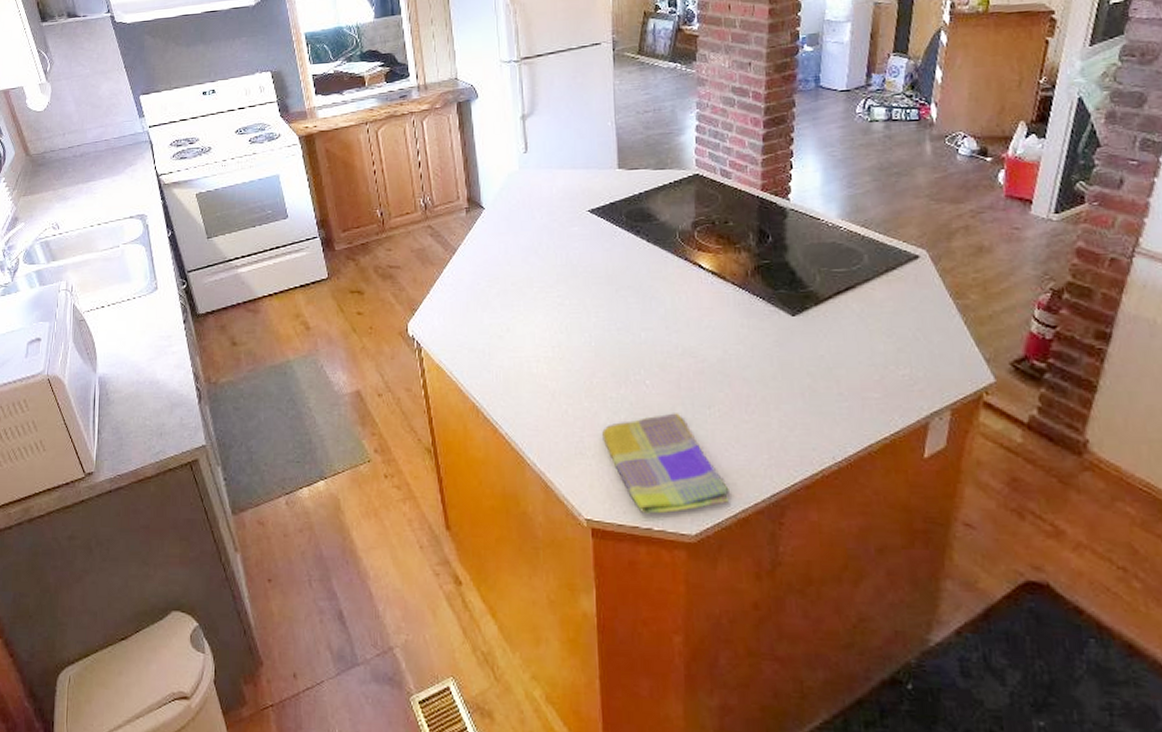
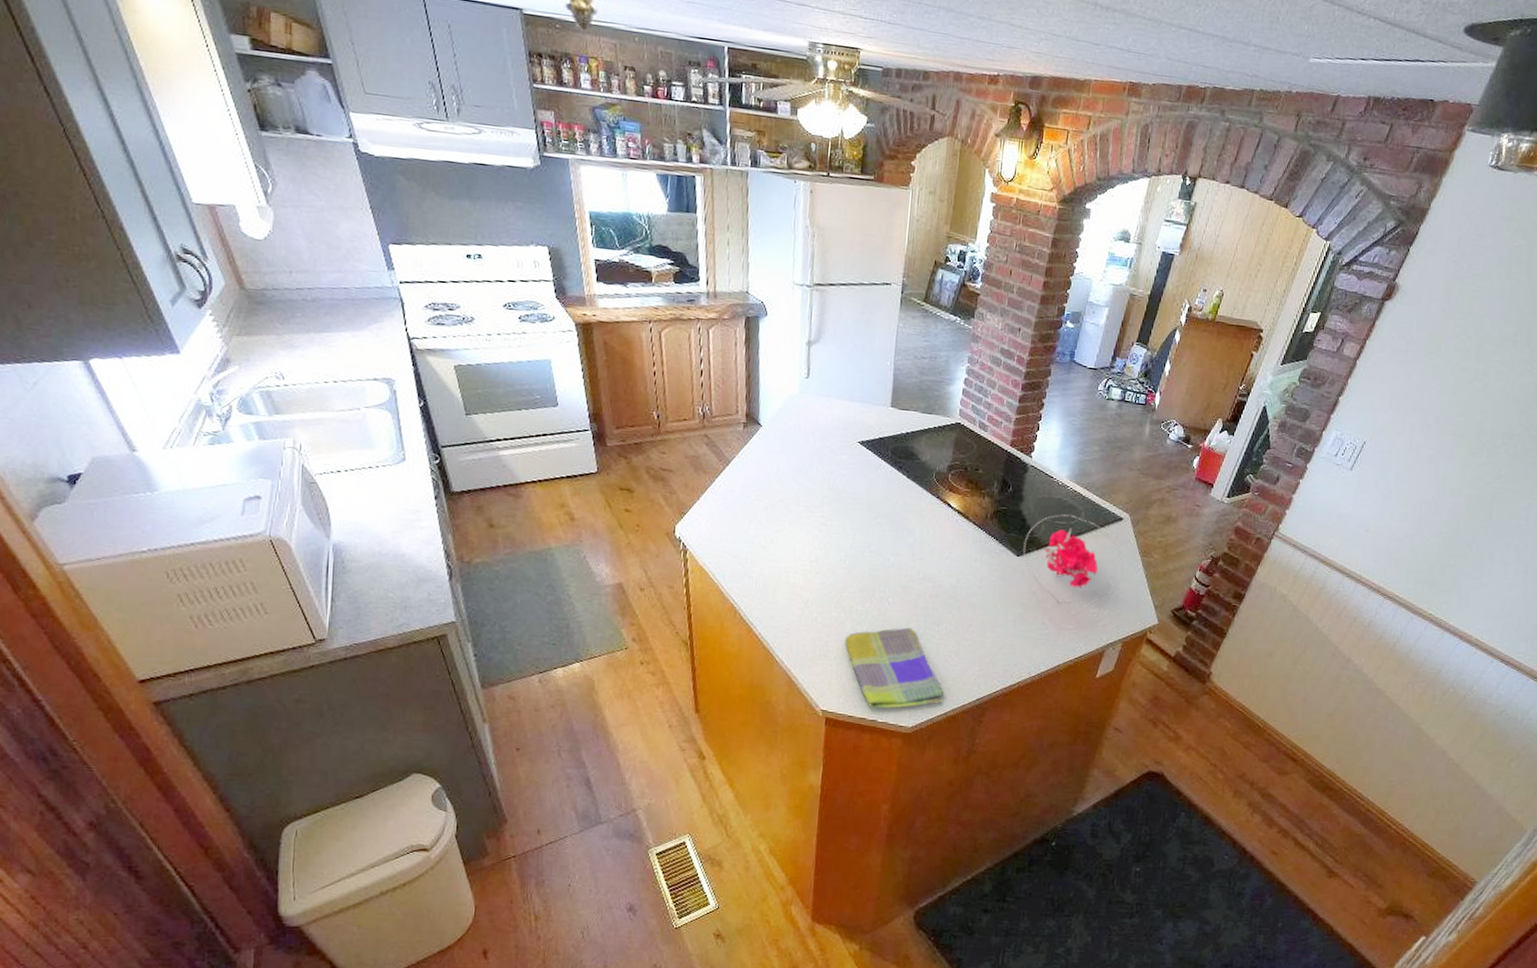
flower: none [797,260,934,368] -> present [1023,514,1124,604]

